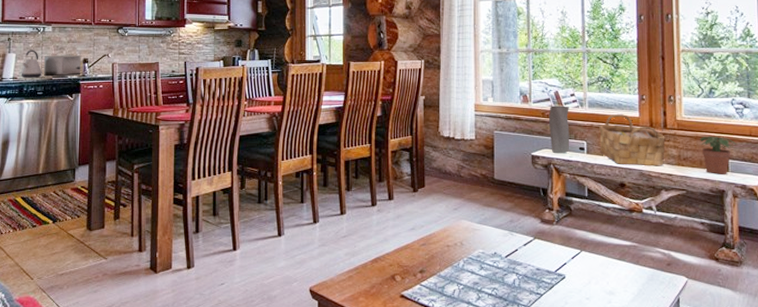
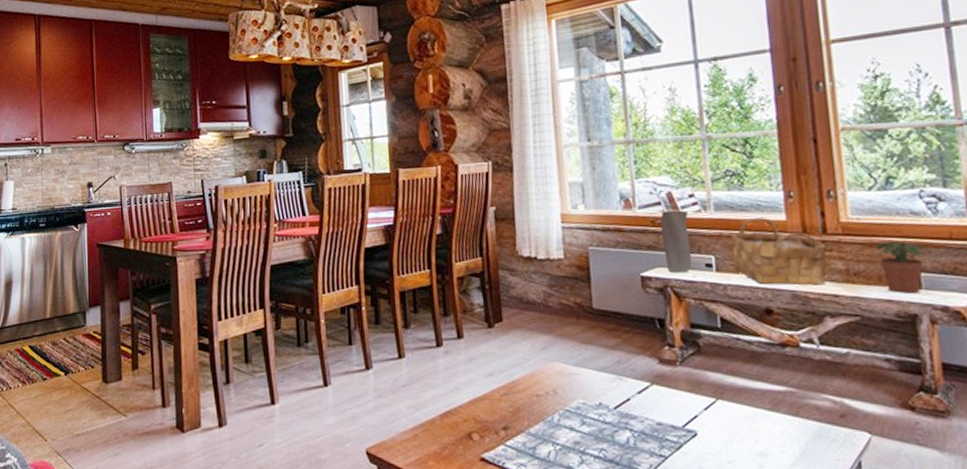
kettle: present [21,50,42,79] -> none [20,175,43,209]
toaster: present [44,55,82,78] -> none [45,178,86,206]

